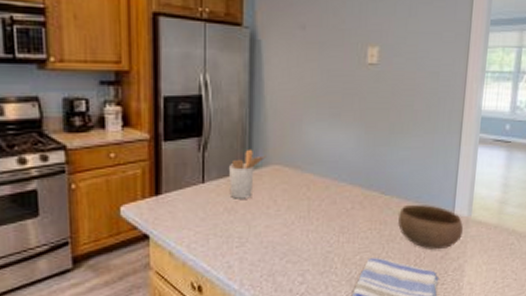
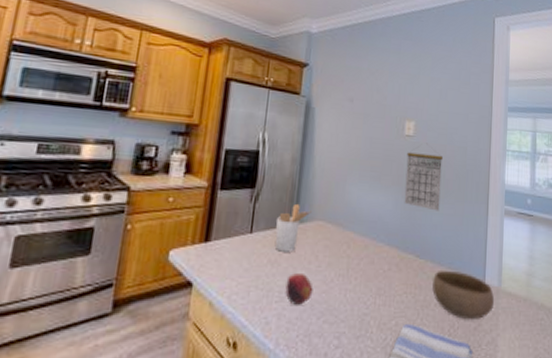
fruit: none [245,219,274,248] -> present [285,273,313,305]
calendar: none [367,70,411,145] -> present [404,143,443,211]

